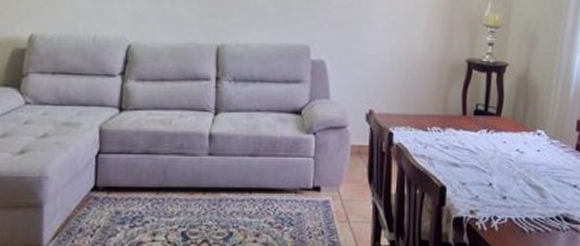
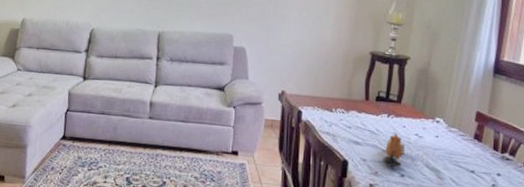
teapot: none [482,150,507,188] -> present [381,133,405,167]

